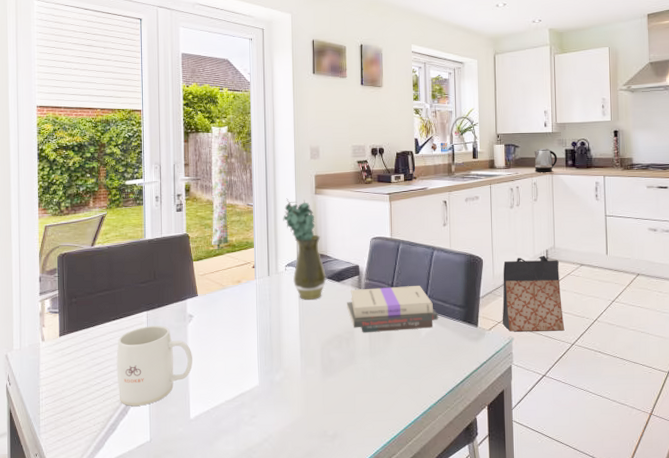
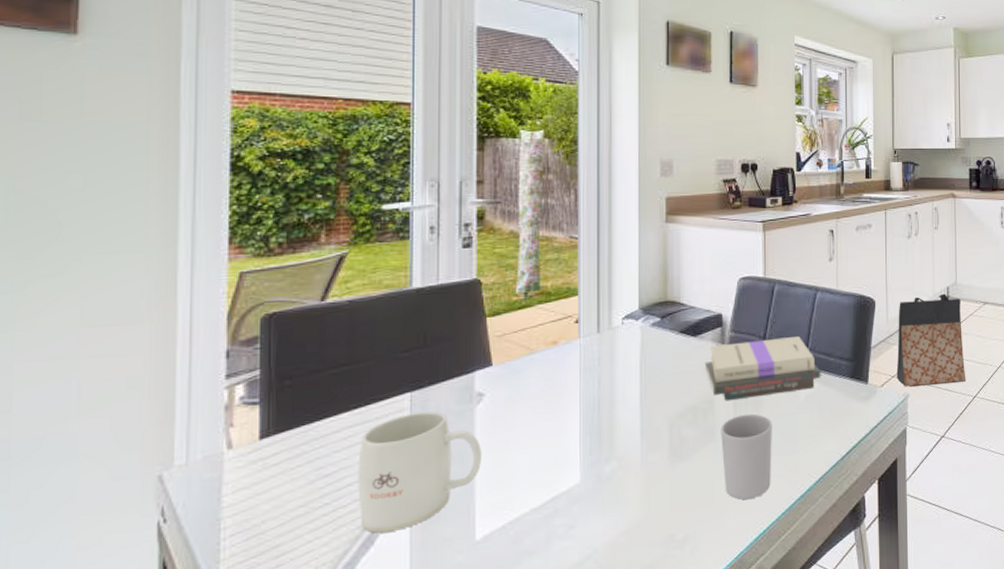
vase: present [283,198,326,300] -> none [620,228,678,362]
mug: none [359,344,400,411] -> present [721,413,772,500]
kettle: present [534,148,558,172] -> none [935,167,961,196]

